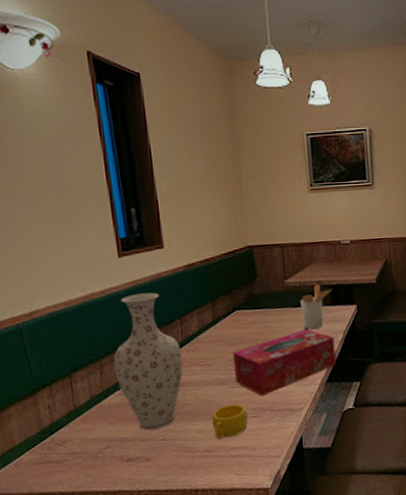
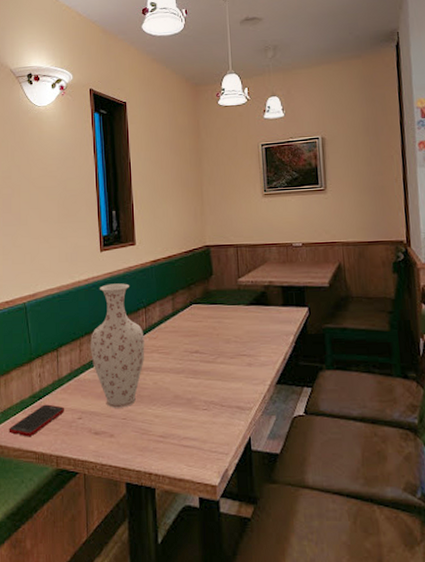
cell phone: none [11,437,87,479] -> present [8,404,65,437]
cup: present [212,403,248,440] -> none [167,393,200,427]
tissue box: present [233,329,336,396] -> none [189,328,287,390]
utensil holder: present [299,284,333,330] -> none [251,284,284,329]

